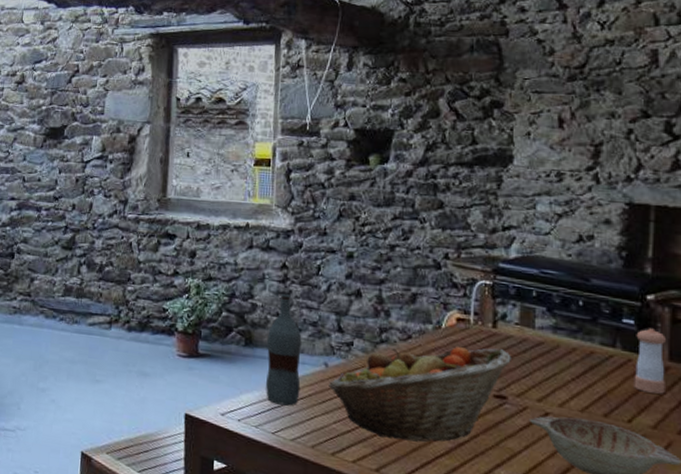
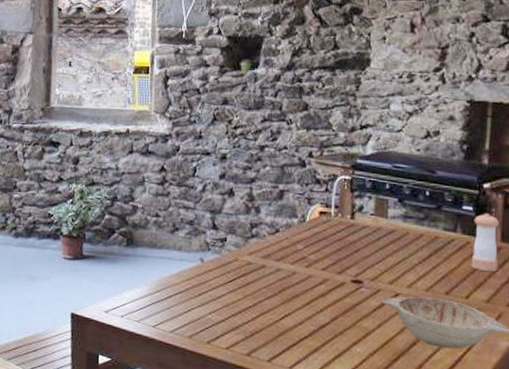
bottle: present [265,294,302,406] -> none [146,195,180,300]
fruit basket: present [329,346,511,442] -> none [204,237,367,327]

